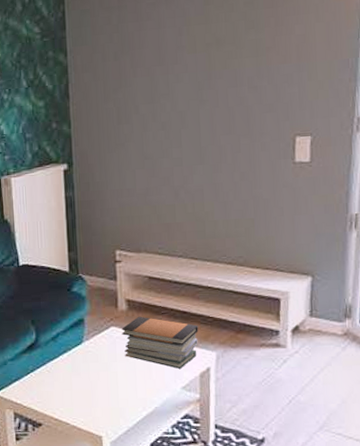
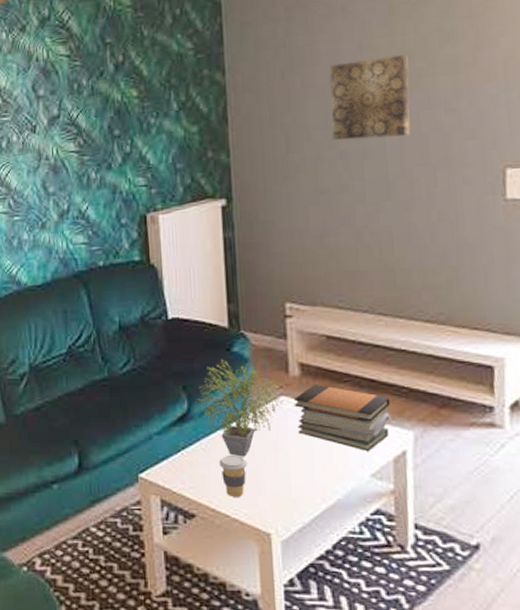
potted plant: none [42,299,113,377] -> present [196,360,283,457]
coffee cup: none [61,375,84,408] -> present [218,454,247,497]
wall art: none [154,39,220,113] -> present [329,55,410,141]

